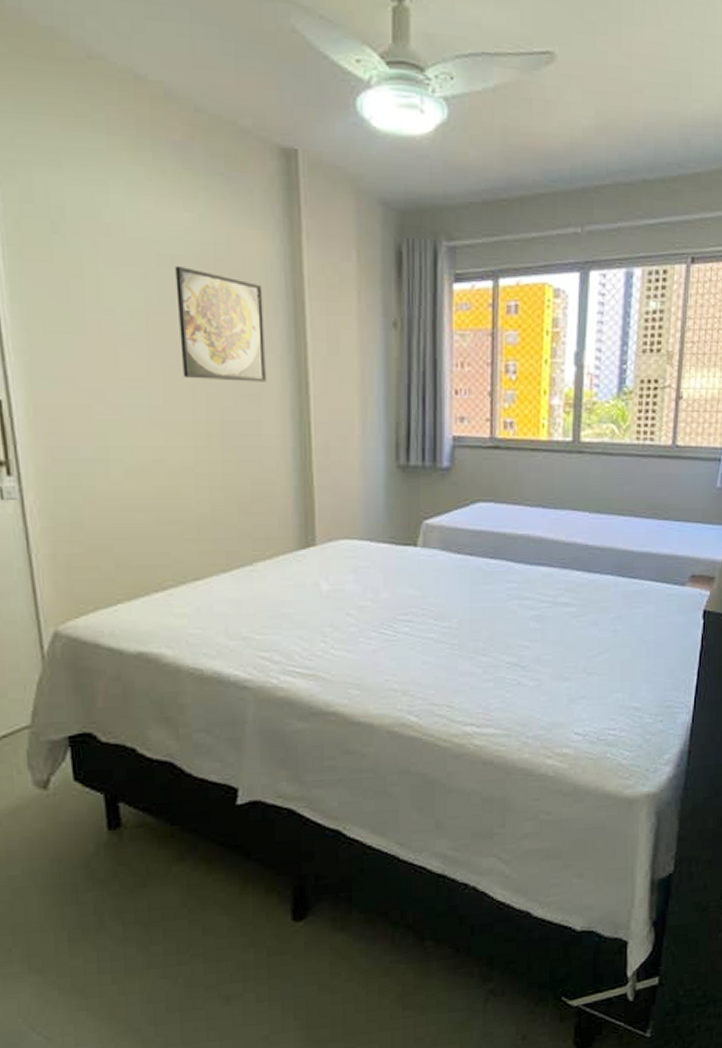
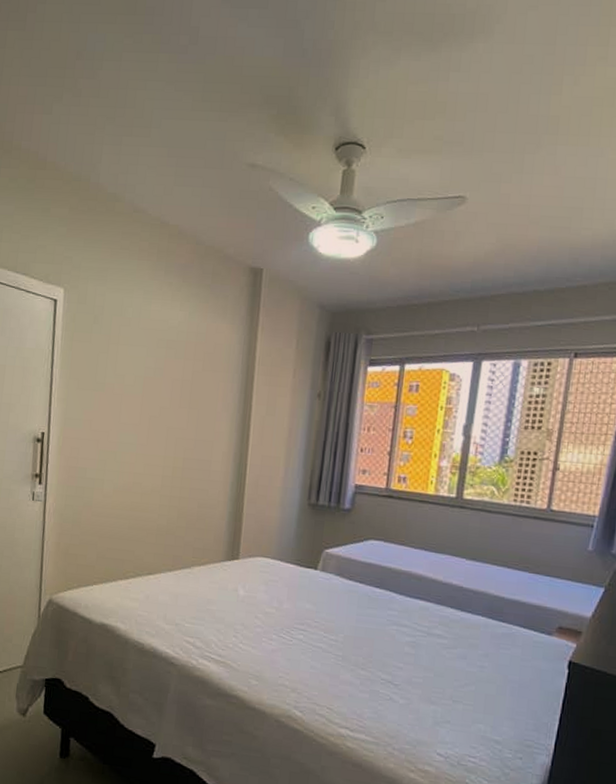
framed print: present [175,267,267,382] -> none [163,348,226,433]

